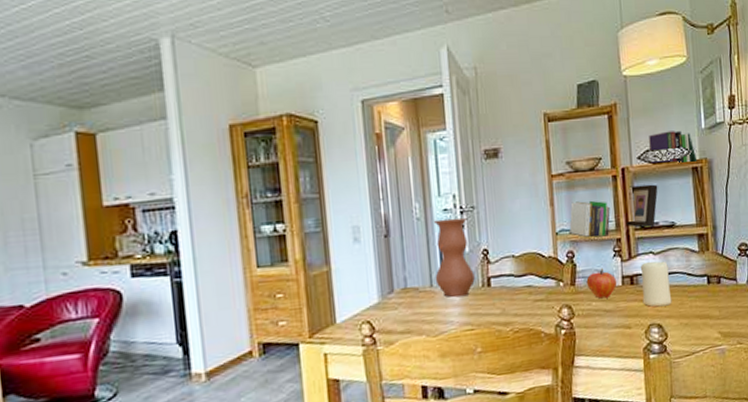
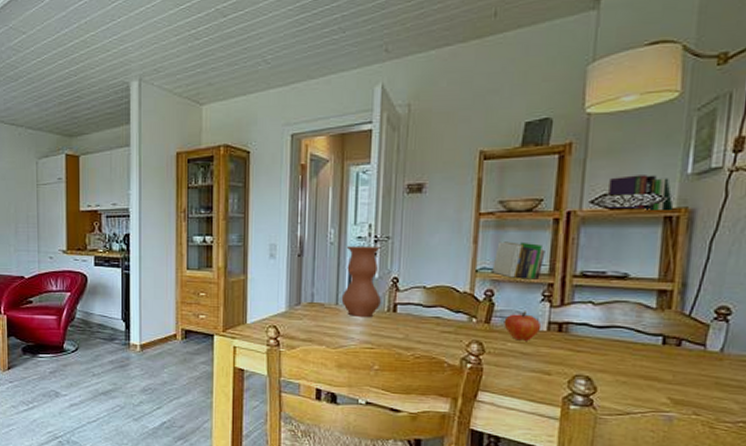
picture frame: present [625,184,658,228] -> none [562,231,612,276]
candle: present [640,261,672,308] -> none [570,311,611,360]

